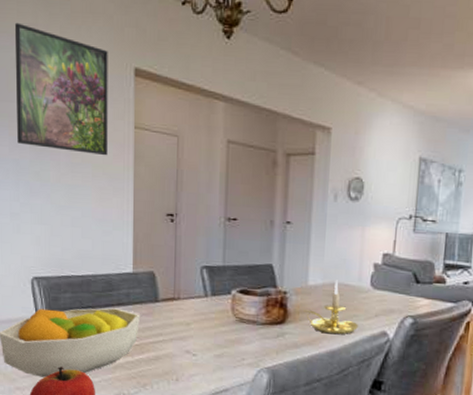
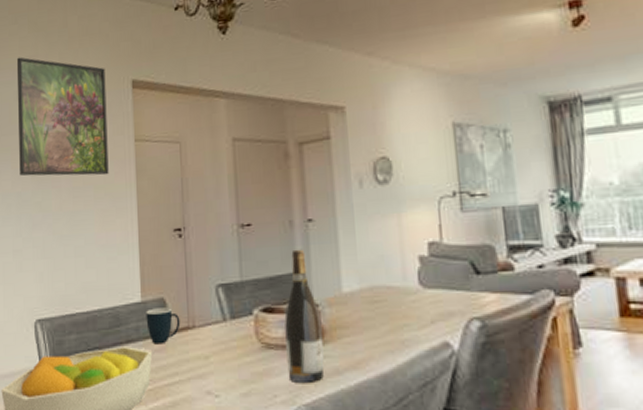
mug: none [136,279,167,310] -> present [146,308,181,345]
wine bottle: none [255,245,288,353] -> present [284,249,325,384]
candle holder: present [304,280,359,335] -> none [341,282,413,353]

